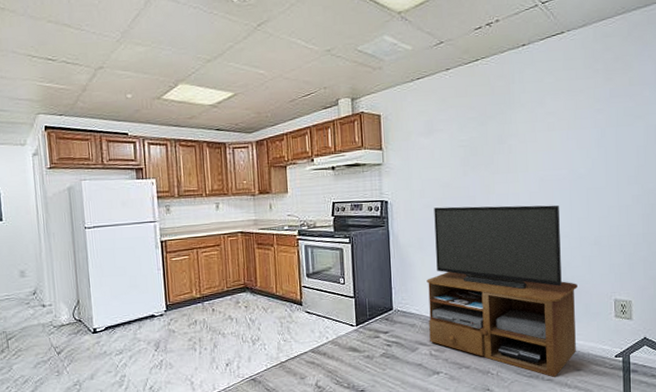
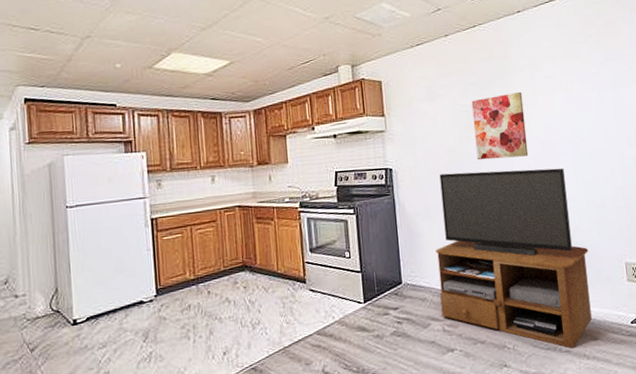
wall art: none [469,127,524,195] -> present [471,91,529,161]

